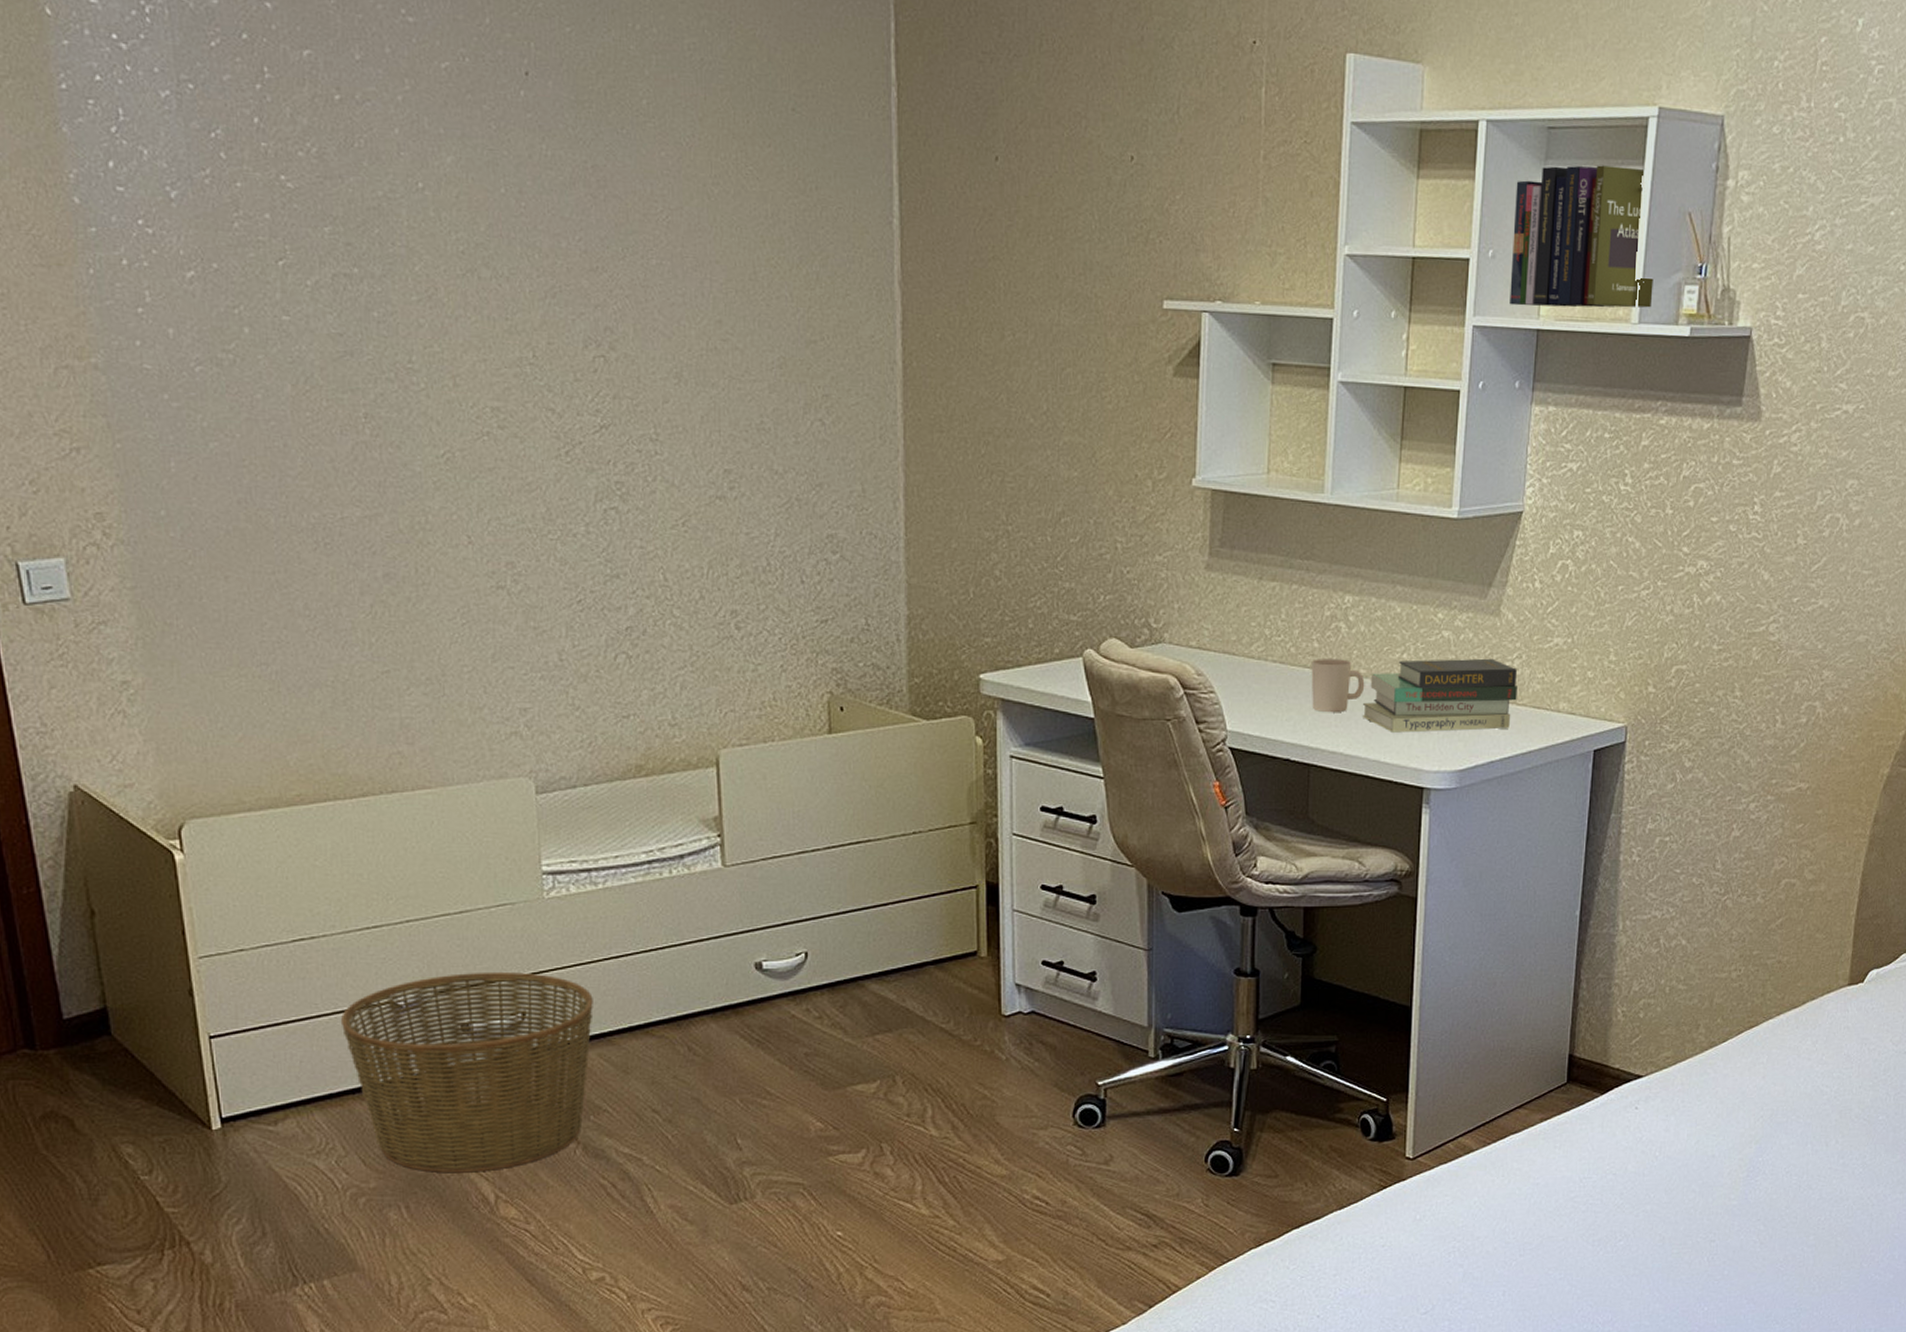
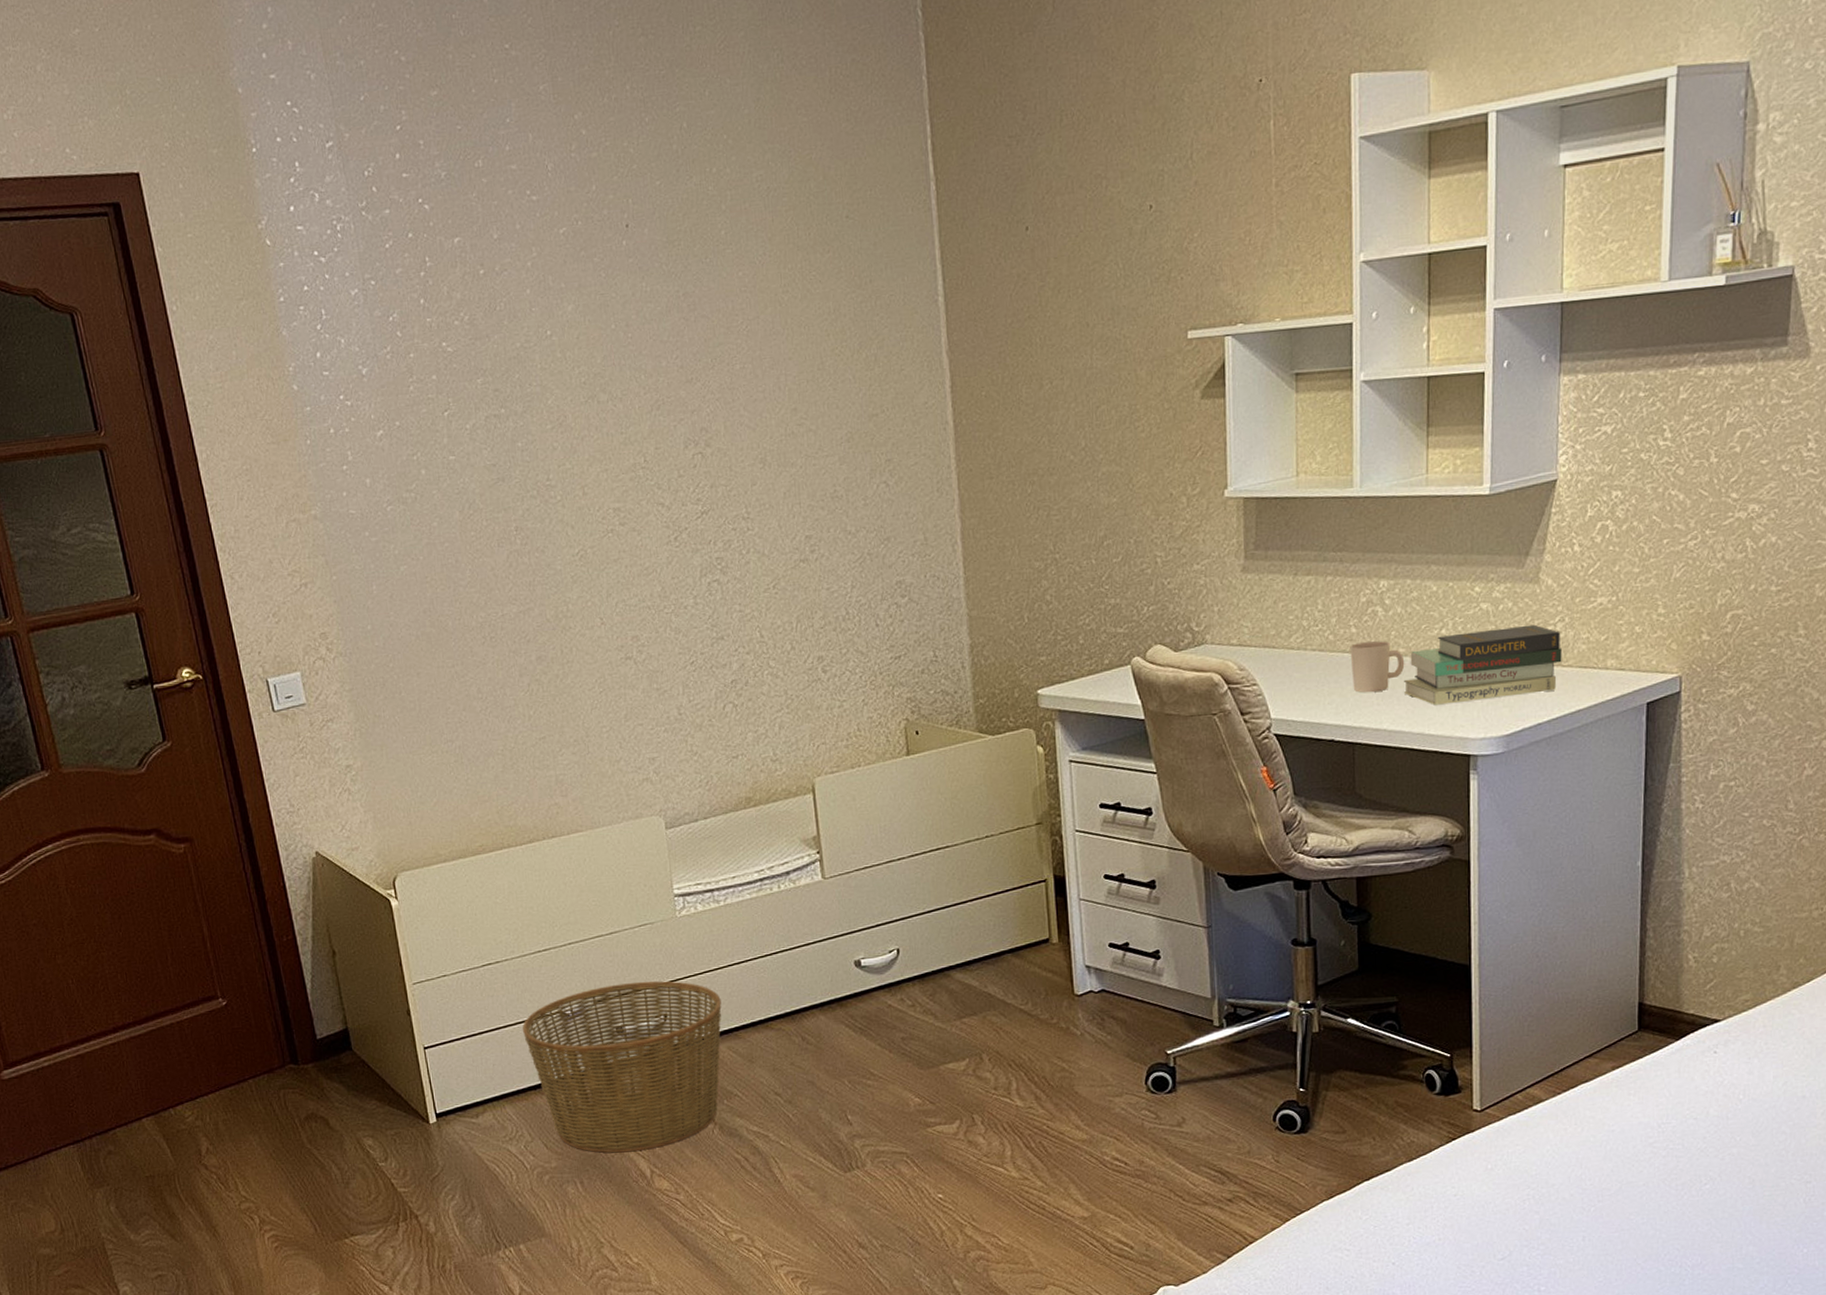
books: present [1510,165,1653,308] -> none [1530,129,1683,283]

